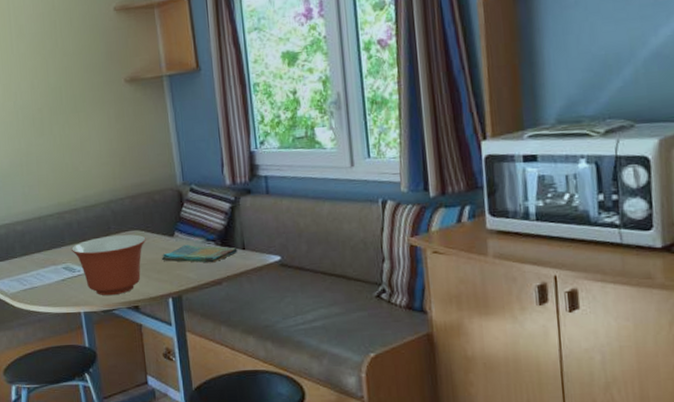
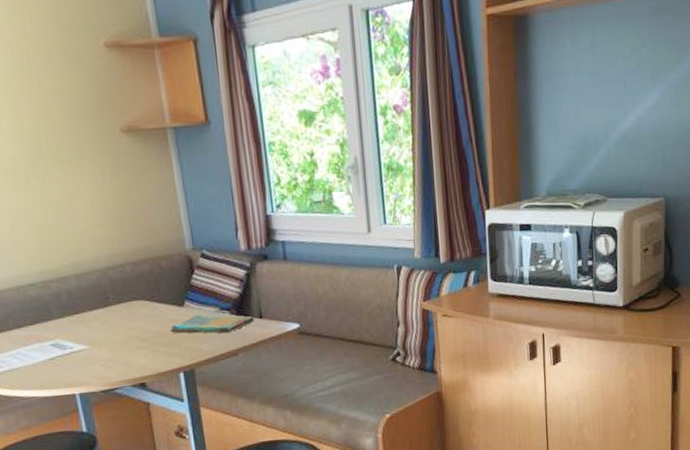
mixing bowl: present [70,234,146,296] -> none [59,305,152,375]

